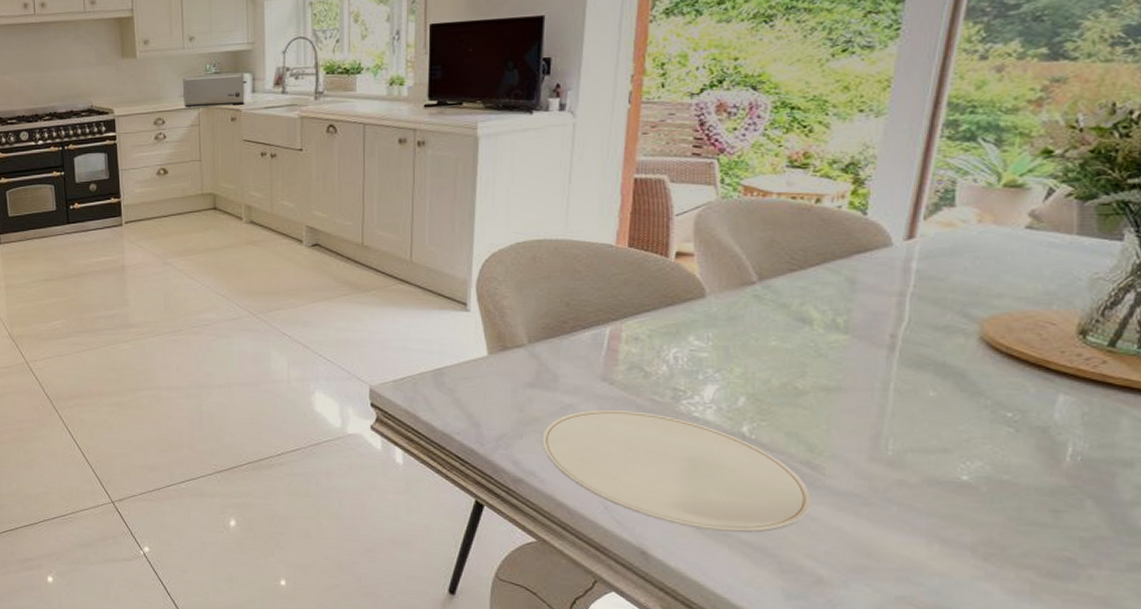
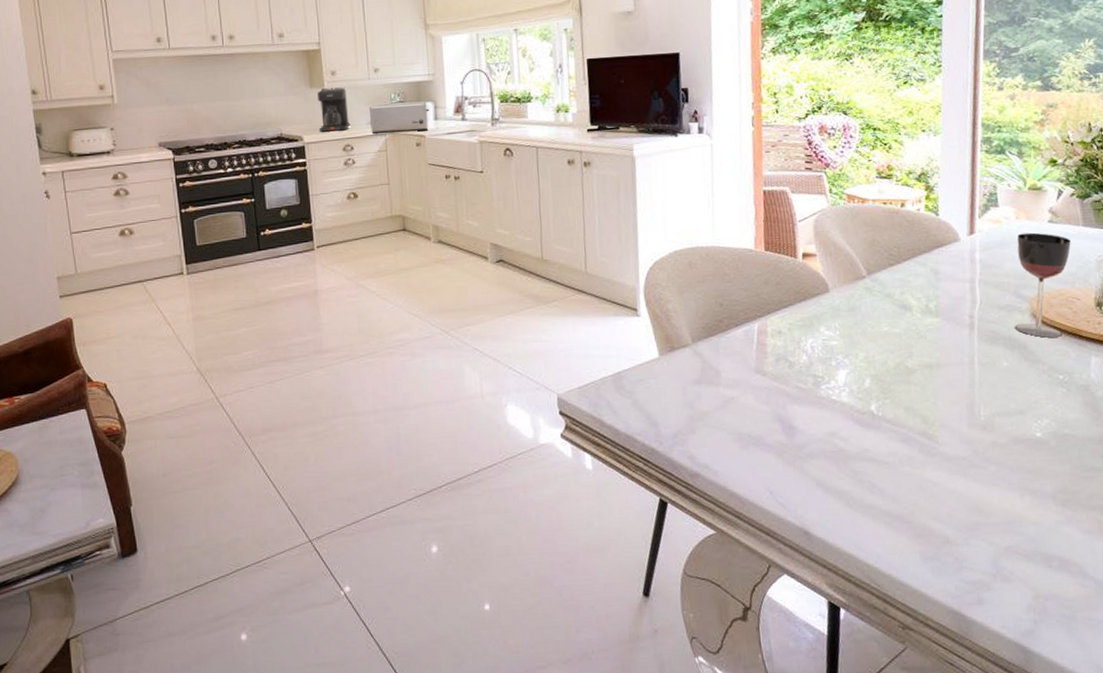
coffee maker: none [129,58,161,105] -> present [318,88,350,132]
plate: present [541,409,811,533] -> none [711,398,932,505]
wineglass: none [954,240,1055,367] -> present [1015,232,1071,338]

